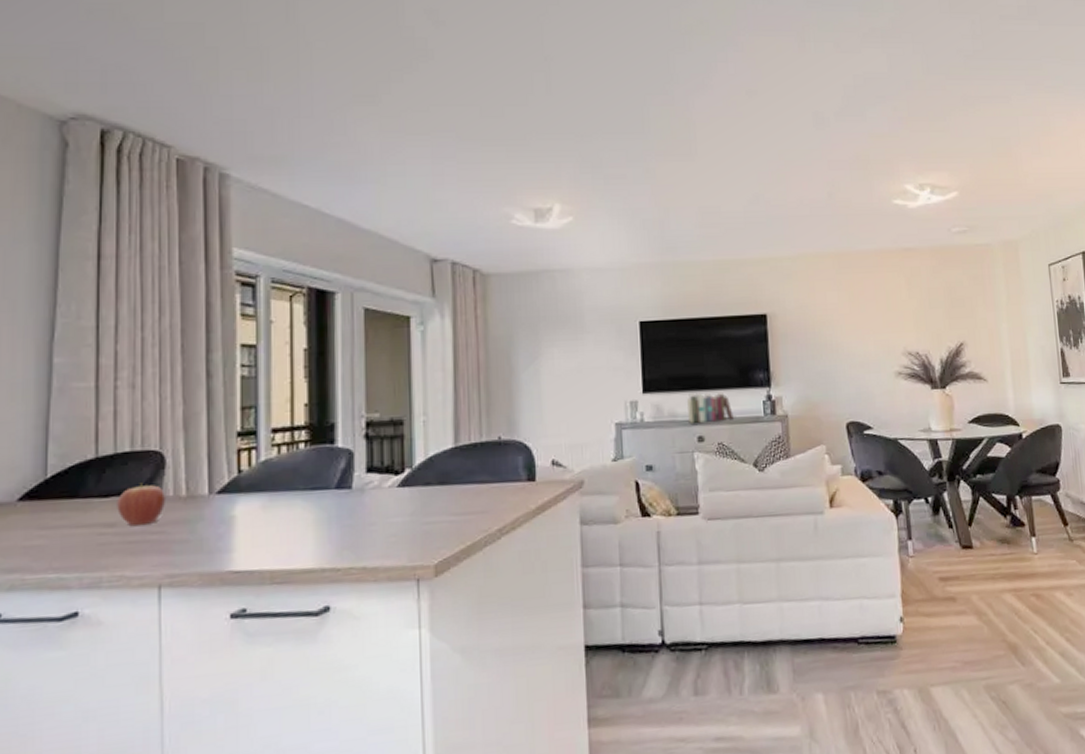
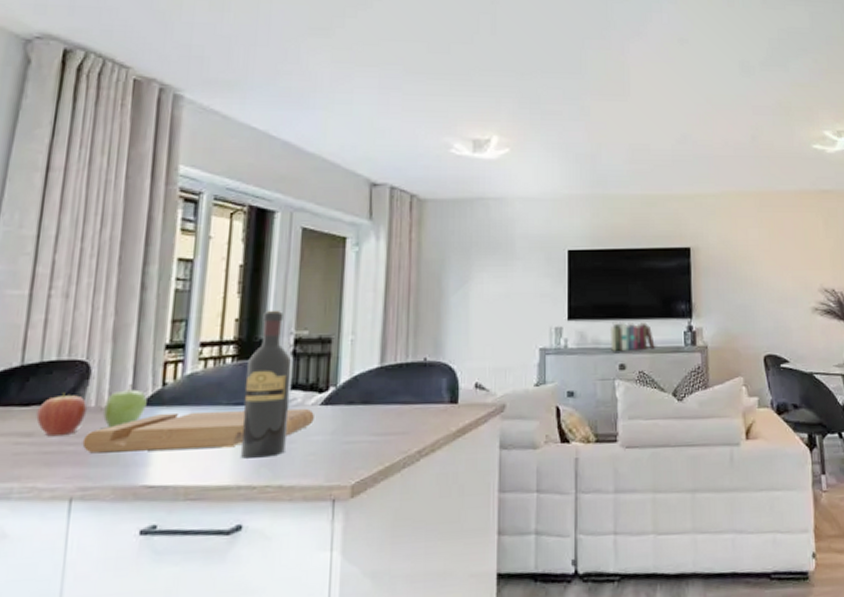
cutting board: none [165,490,392,542] -> present [82,408,314,454]
fruit: none [183,471,224,516] -> present [103,383,147,427]
wine bottle: none [320,393,367,542] -> present [240,310,292,459]

